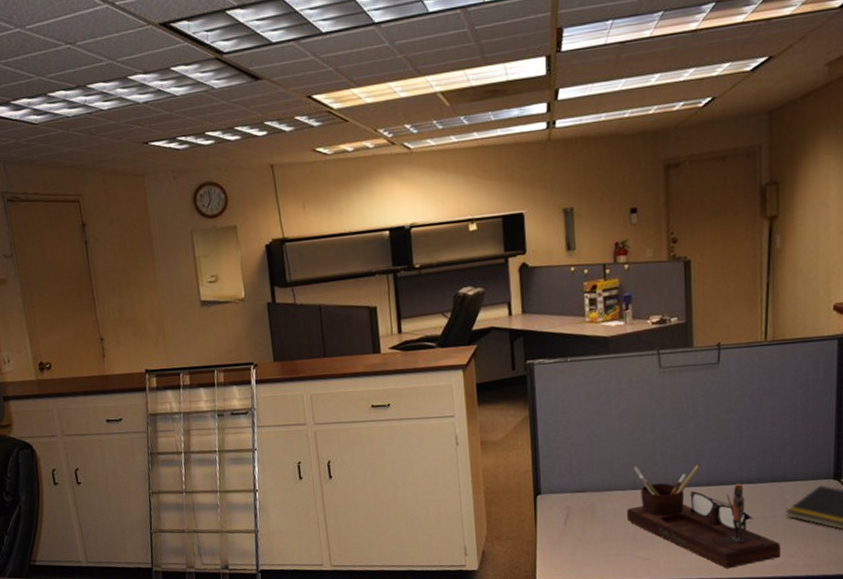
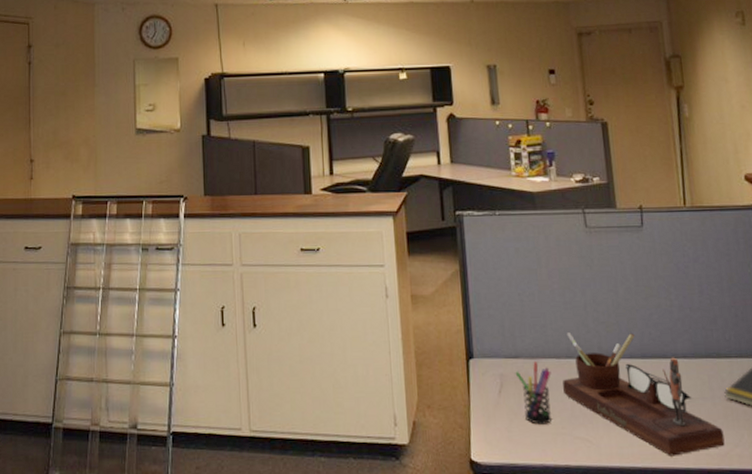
pen holder: none [581,494,616,548] -> present [515,362,551,425]

